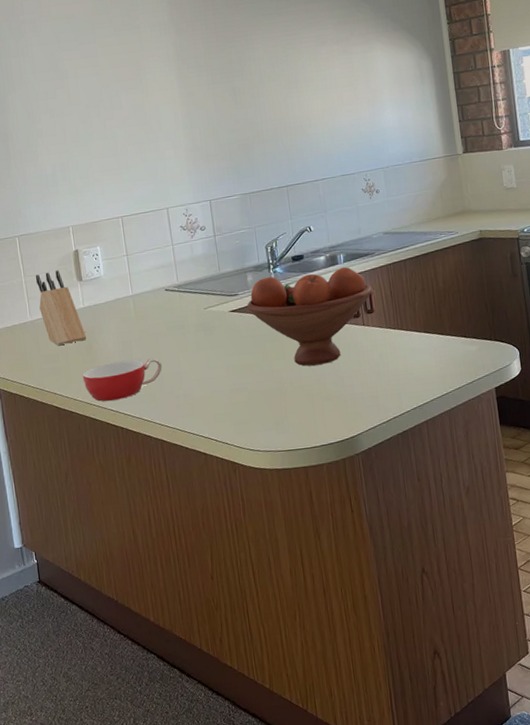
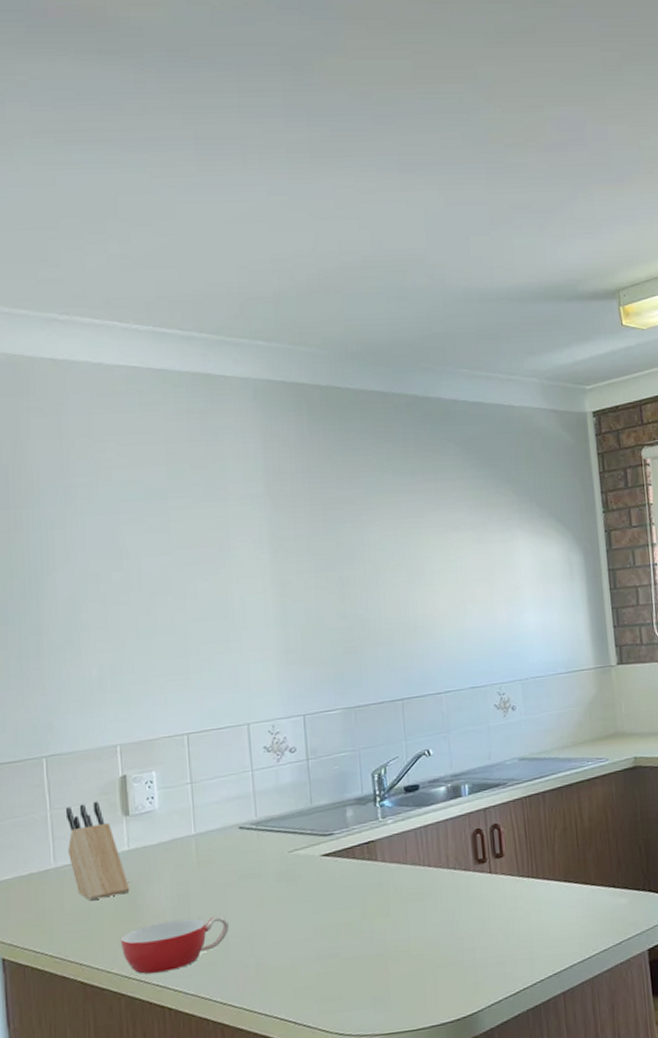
fruit bowl: present [246,267,373,366] -> none [343,800,503,925]

